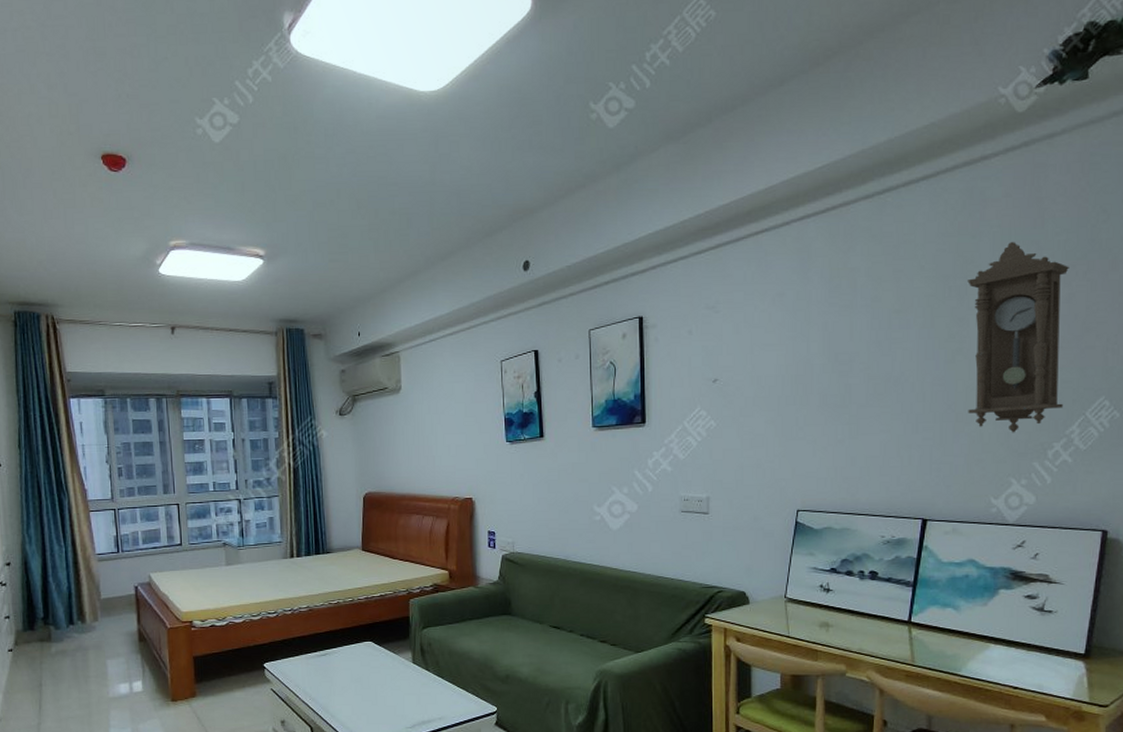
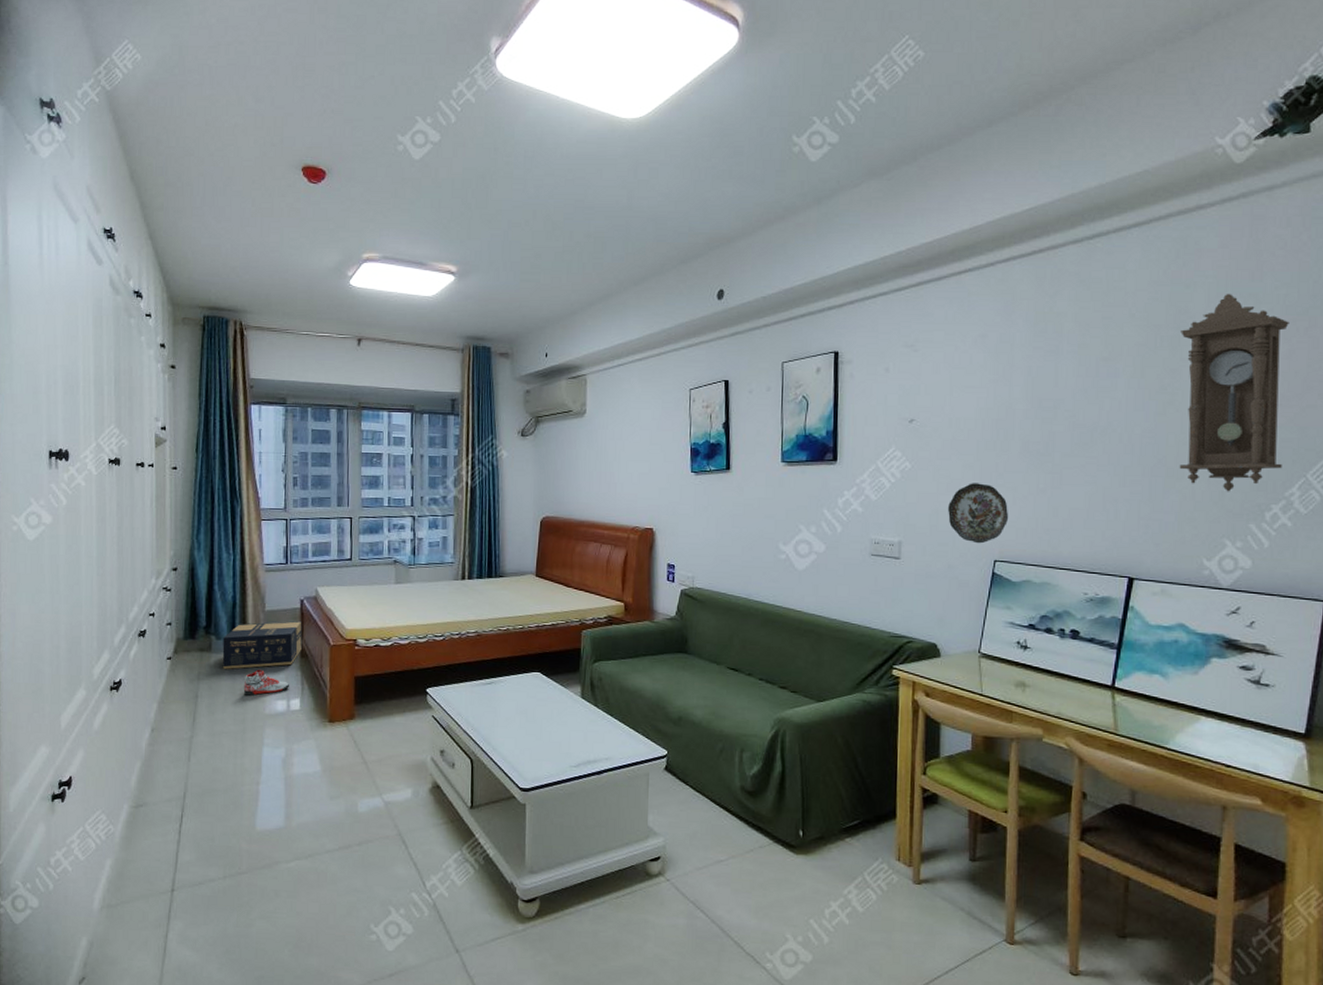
cardboard box: none [61,607,140,657] -> present [222,621,302,669]
sneaker: none [85,655,130,681] -> present [243,669,289,696]
decorative plate: none [753,437,810,495] -> present [948,483,1009,544]

